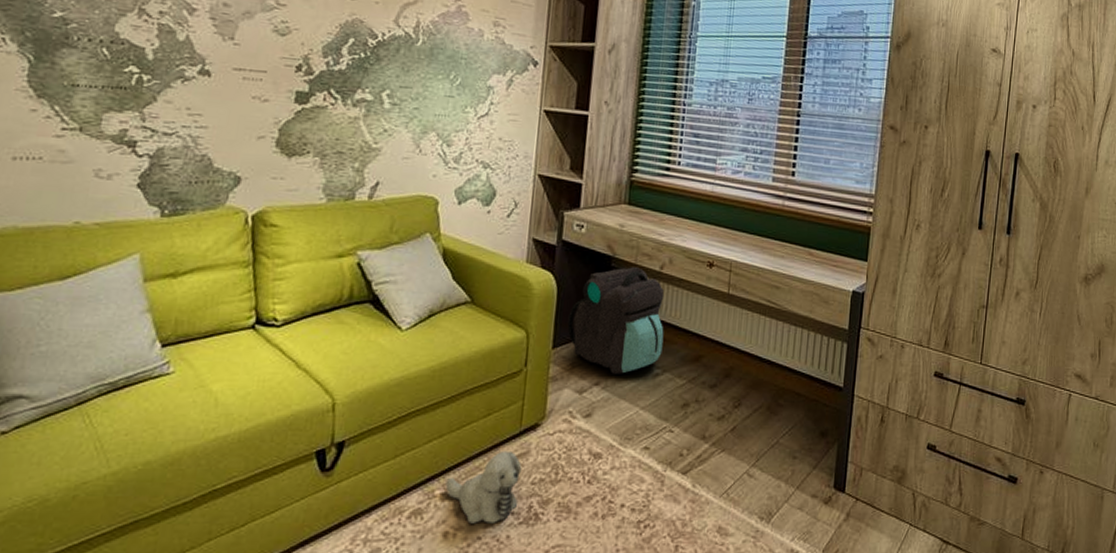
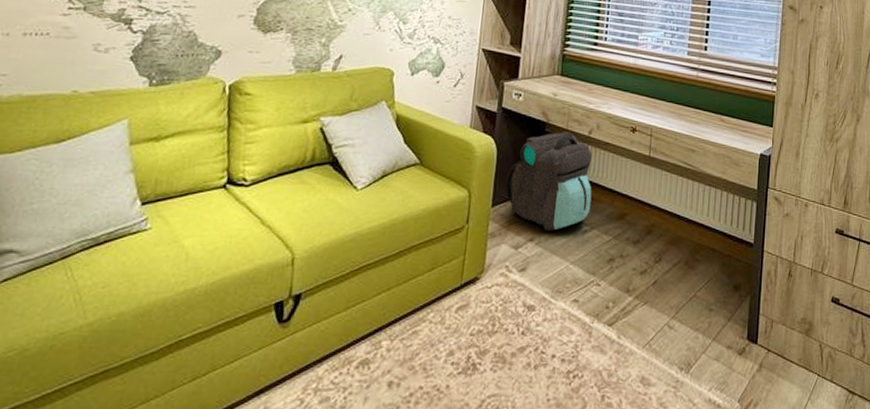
plush toy: present [445,450,522,524] -> none [391,303,462,373]

